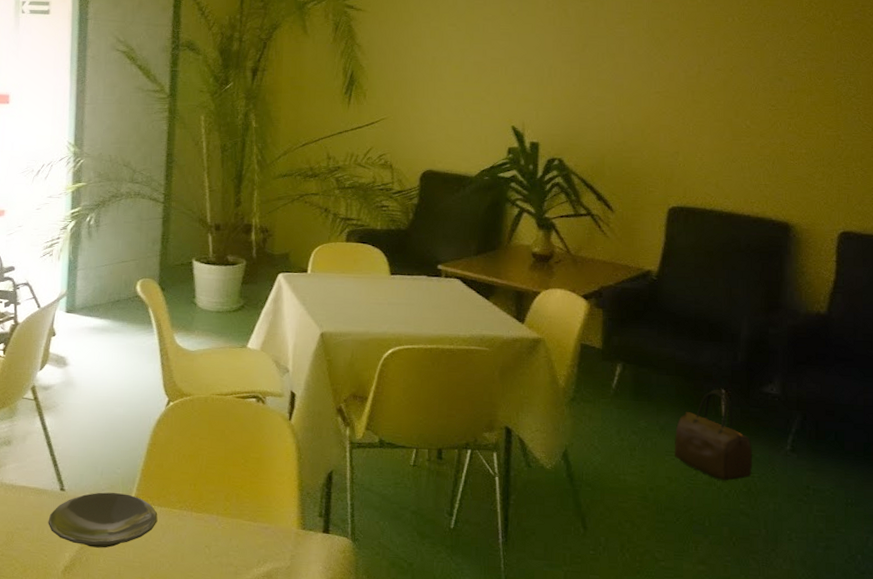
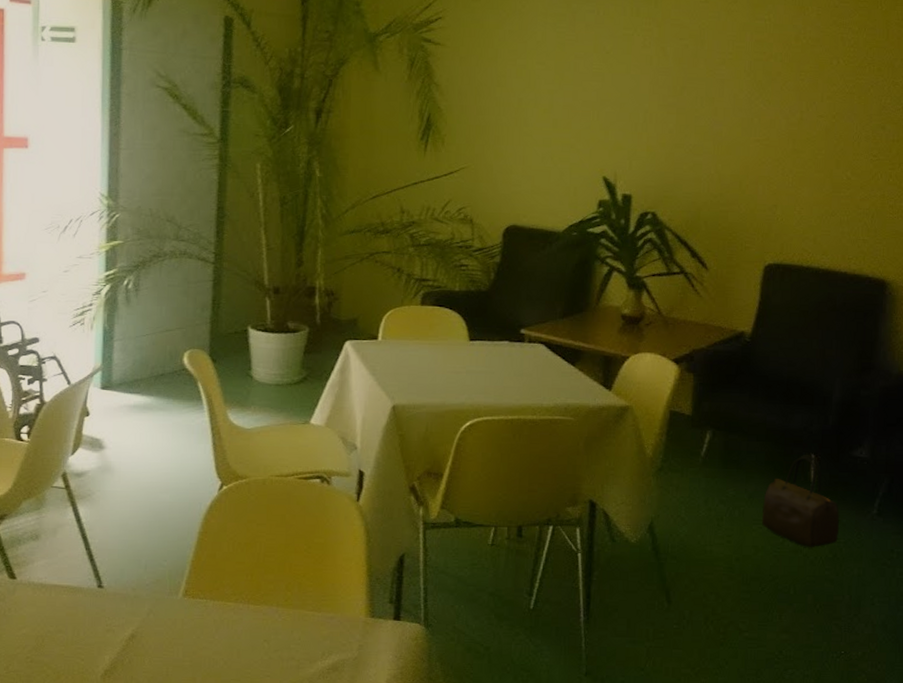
saucer: present [48,492,158,548] -> none [84,587,210,648]

